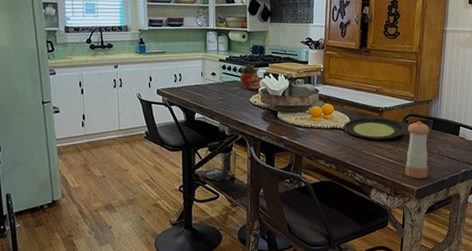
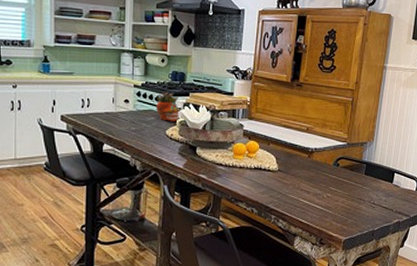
plate: present [343,117,405,140] -> none [269,158,335,184]
pepper shaker: present [405,121,430,179] -> none [333,165,362,228]

